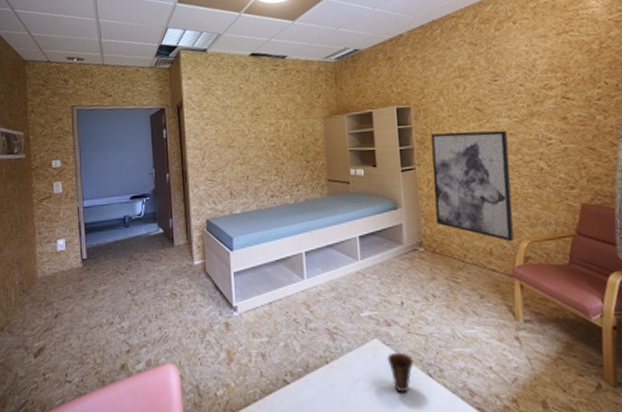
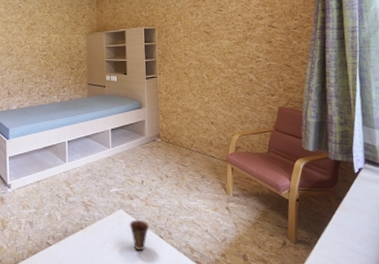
wall art: present [431,130,514,242] -> none [170,49,229,135]

